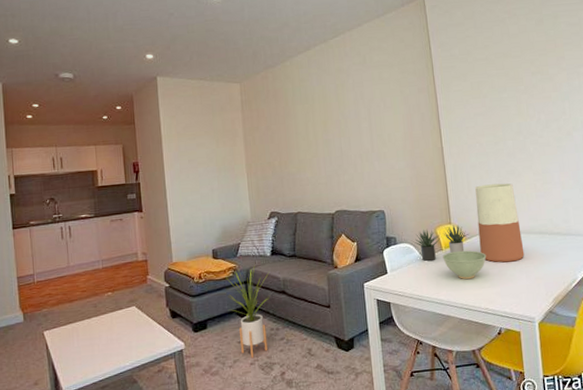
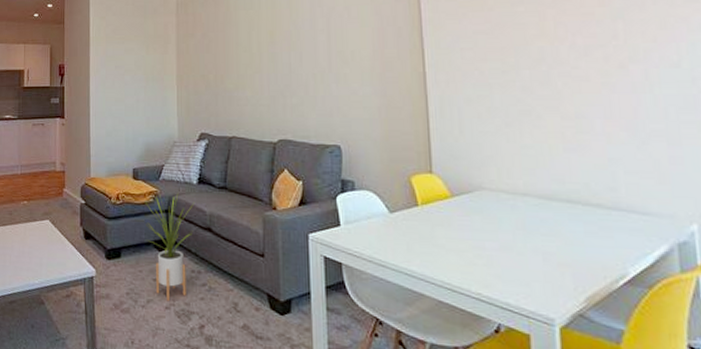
succulent plant: present [413,225,470,262] -> none [377,175,459,219]
bowl: present [443,250,487,280] -> none [418,209,482,251]
vase: present [475,183,525,263] -> none [469,126,542,236]

